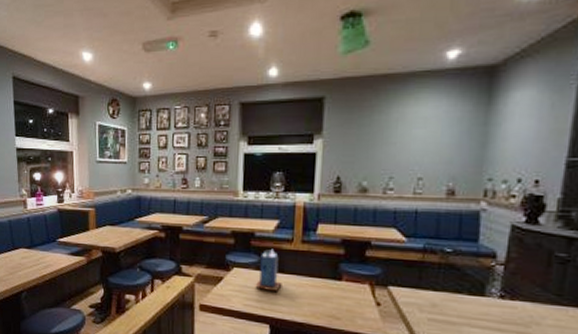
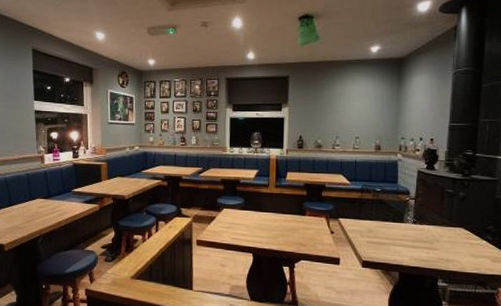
candle: present [255,248,282,291] -> none [240,192,261,226]

